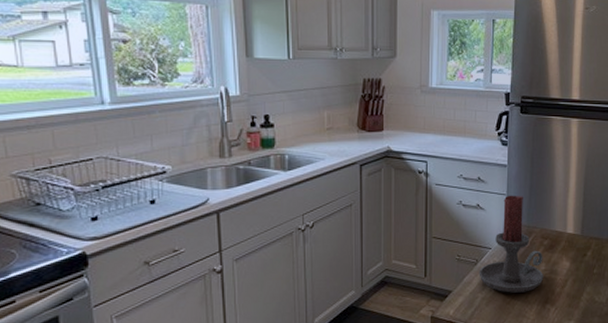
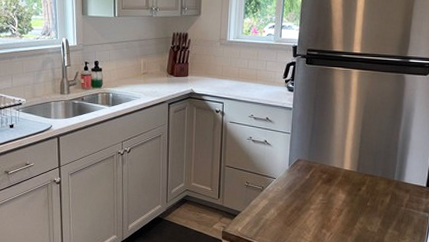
candle holder: present [479,195,544,293] -> none [264,134,322,218]

